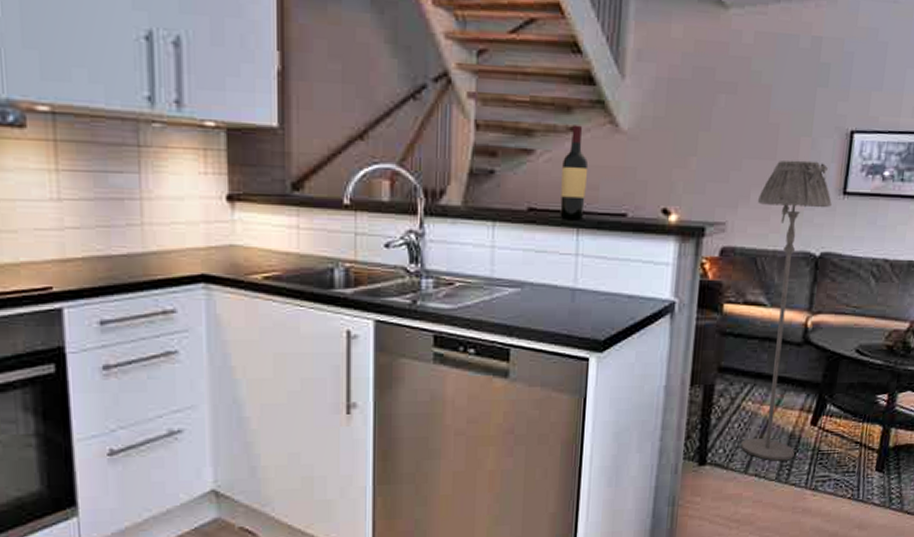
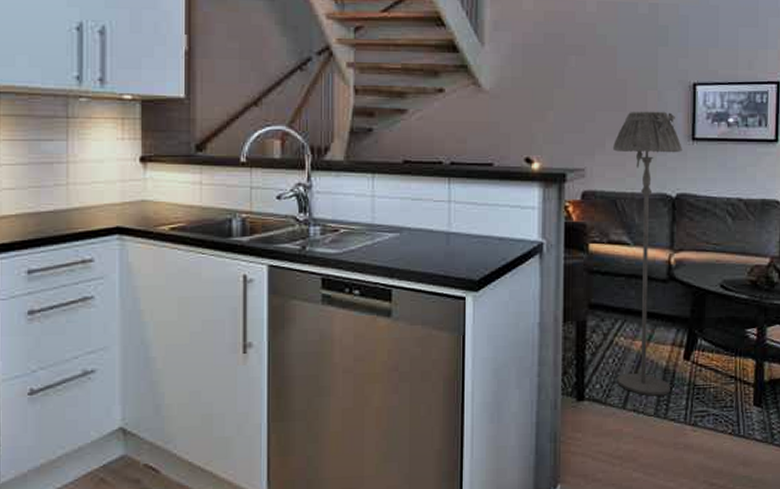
wine bottle: present [560,125,589,221] -> none [432,87,456,171]

